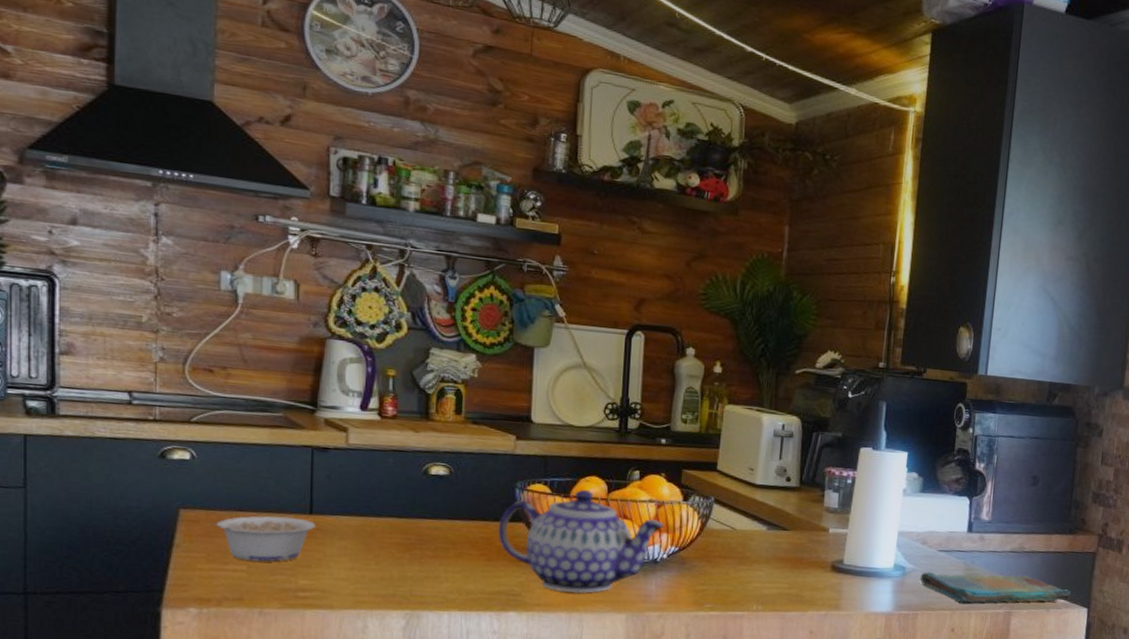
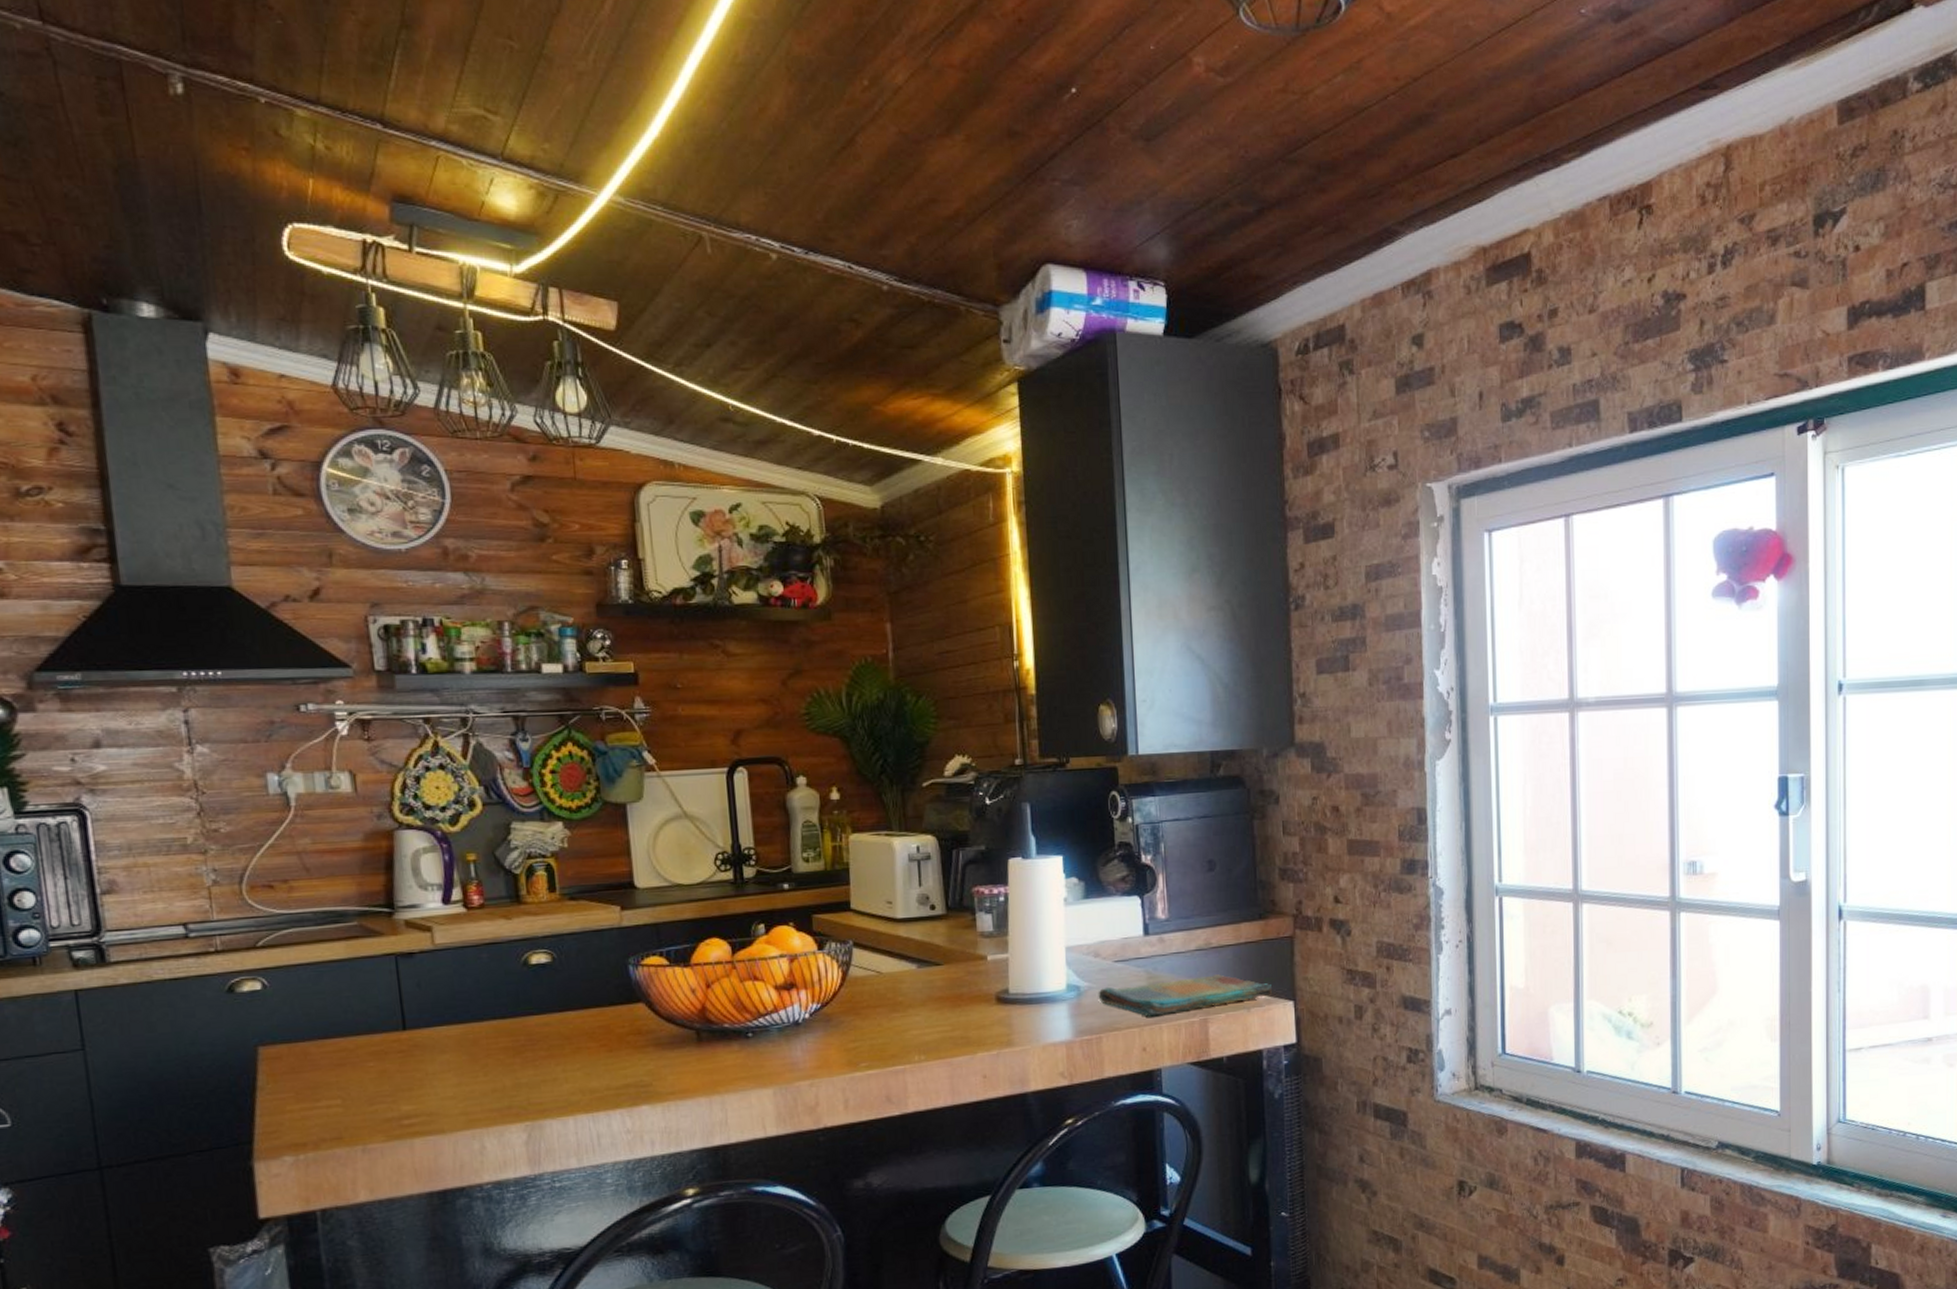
legume: present [210,516,315,562] -> none [294,1036,411,1094]
teapot: present [497,489,664,594] -> none [615,954,801,1075]

